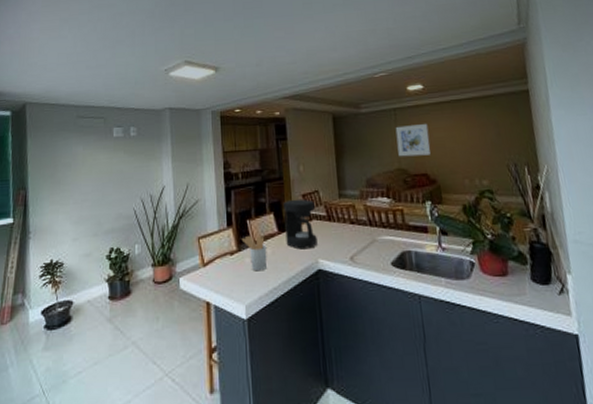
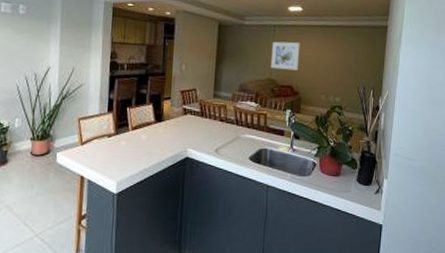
utensil holder: present [241,235,267,272] -> none [120,121,143,154]
coffee maker: present [284,199,317,250] -> none [161,94,191,139]

